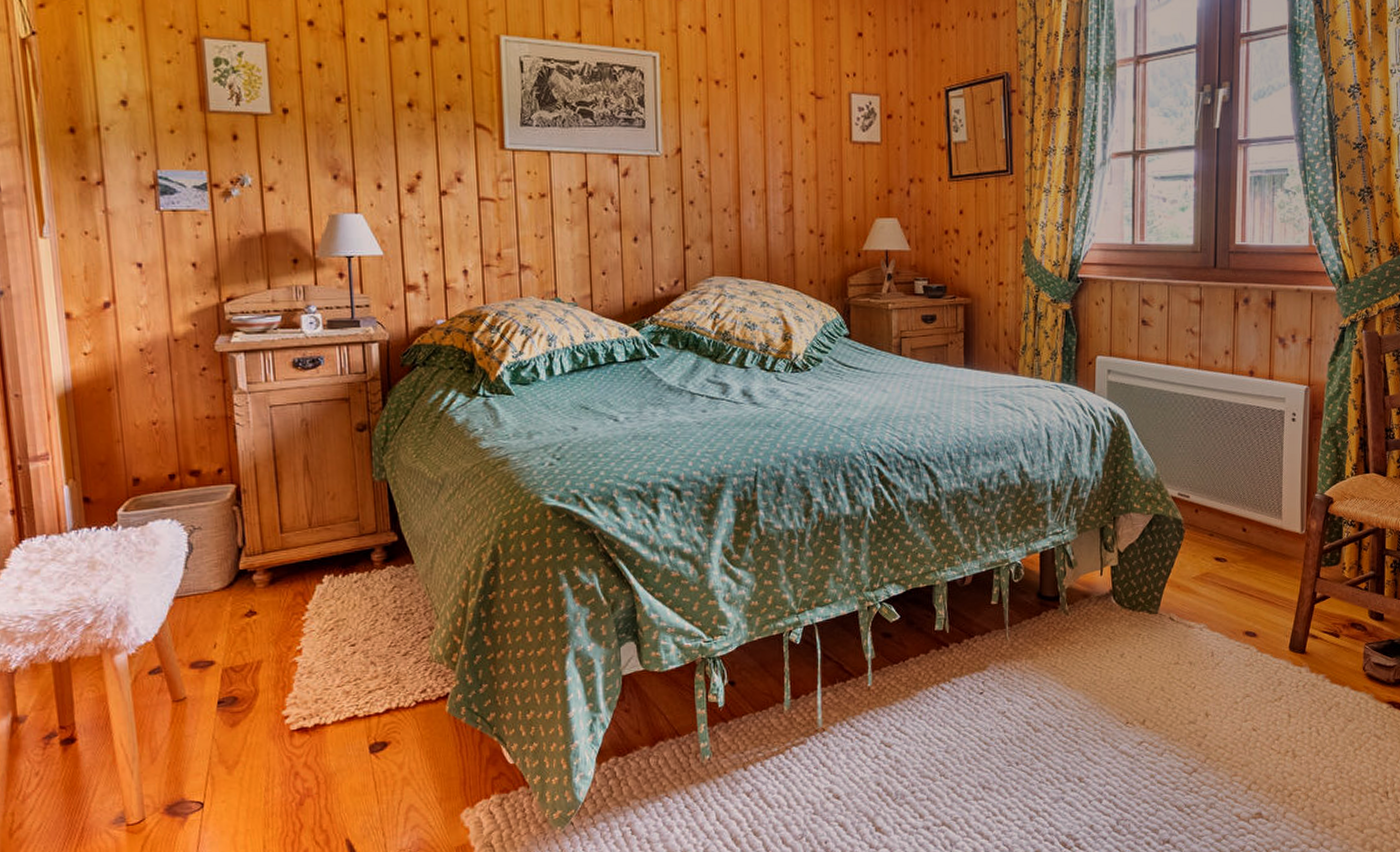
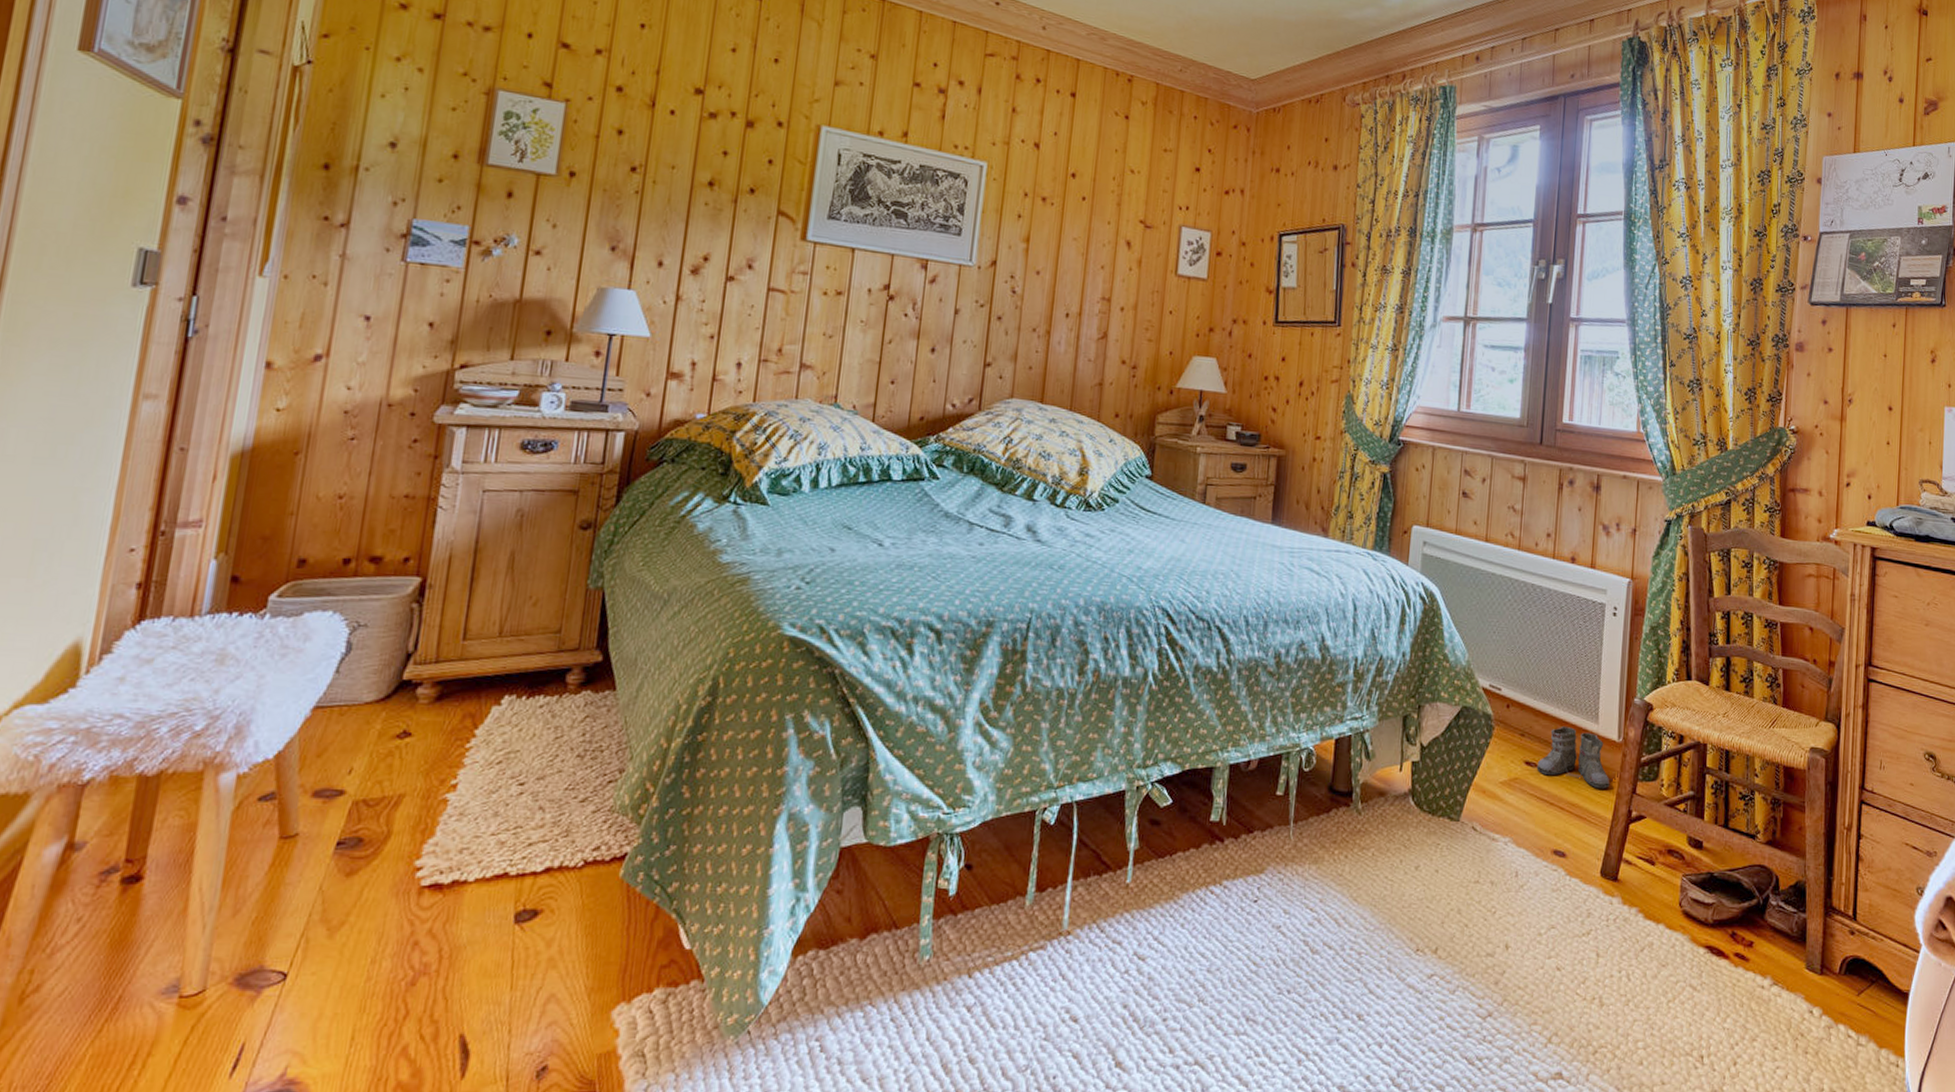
boots: none [1226,524,1298,576] -> present [1536,727,1613,789]

